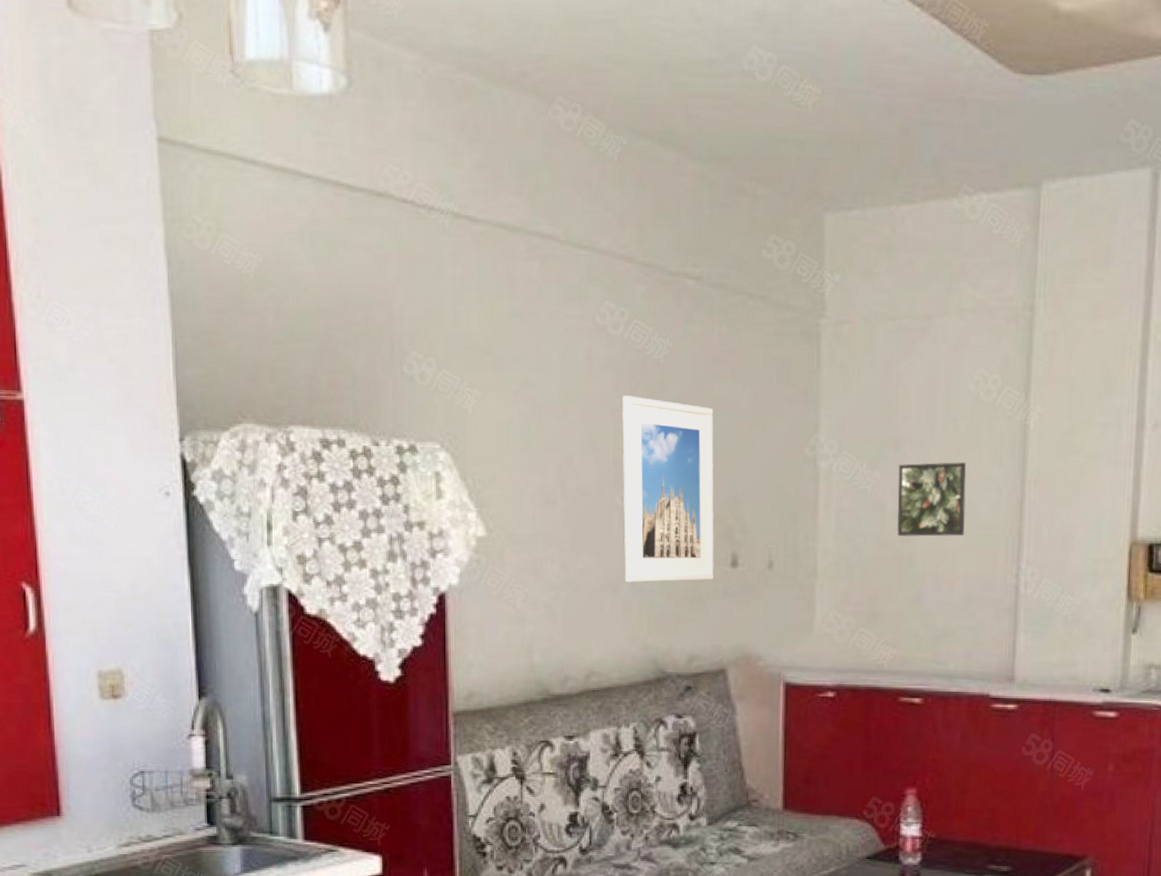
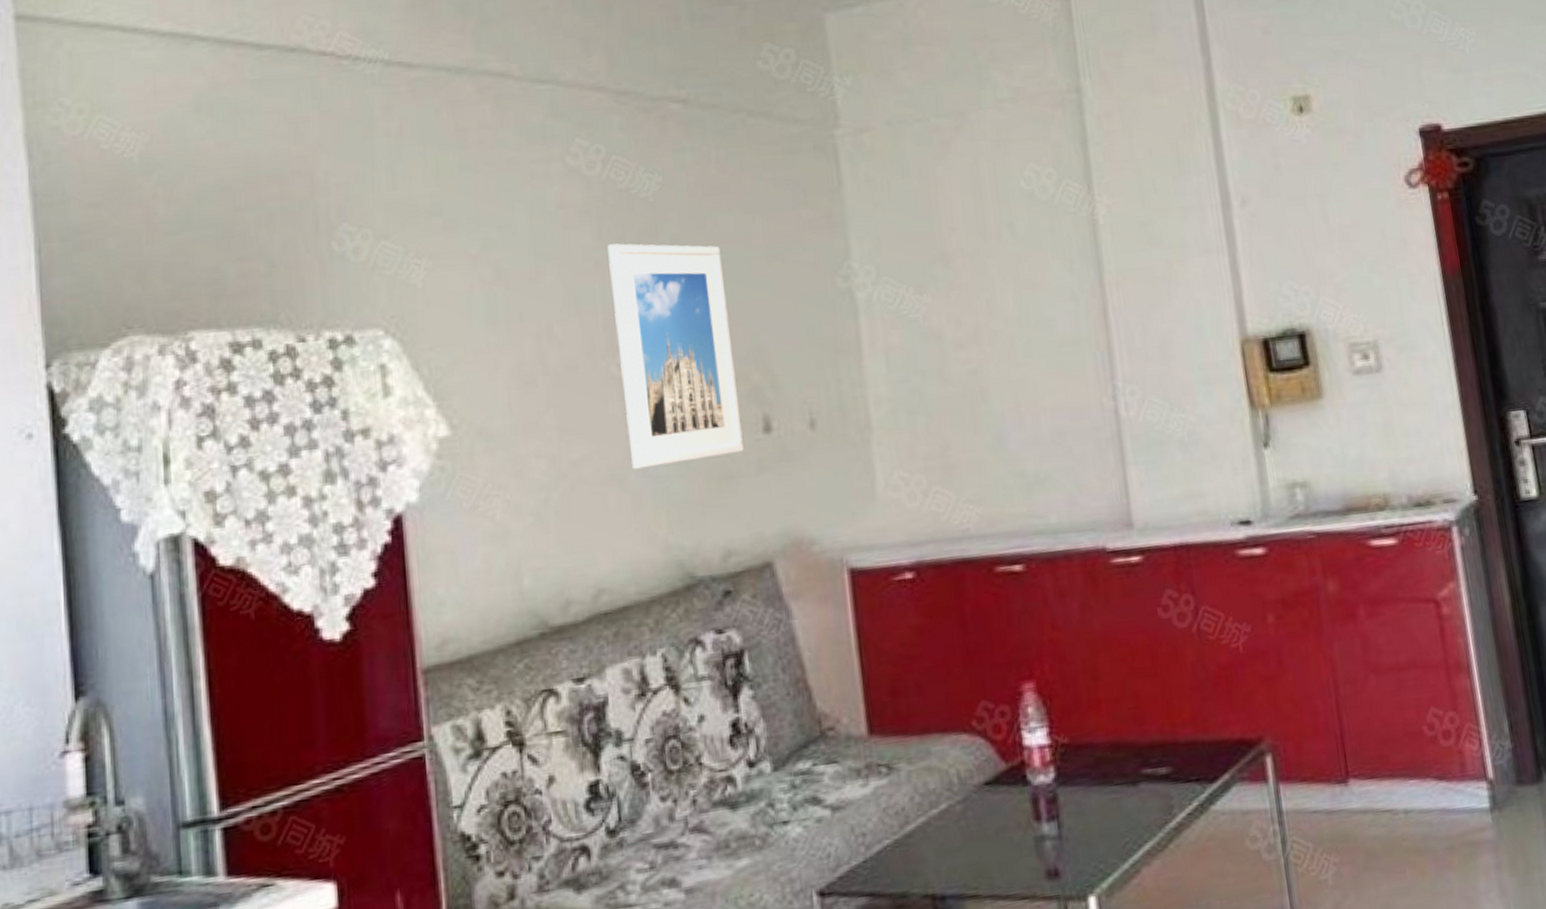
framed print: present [896,462,967,537] -> none [951,272,1043,369]

